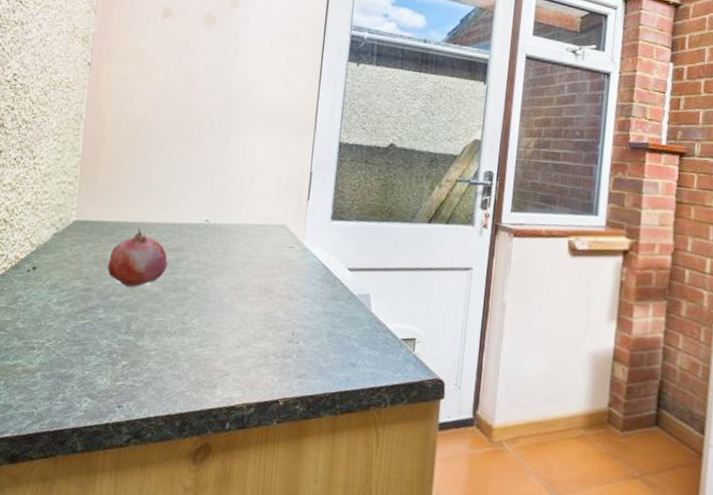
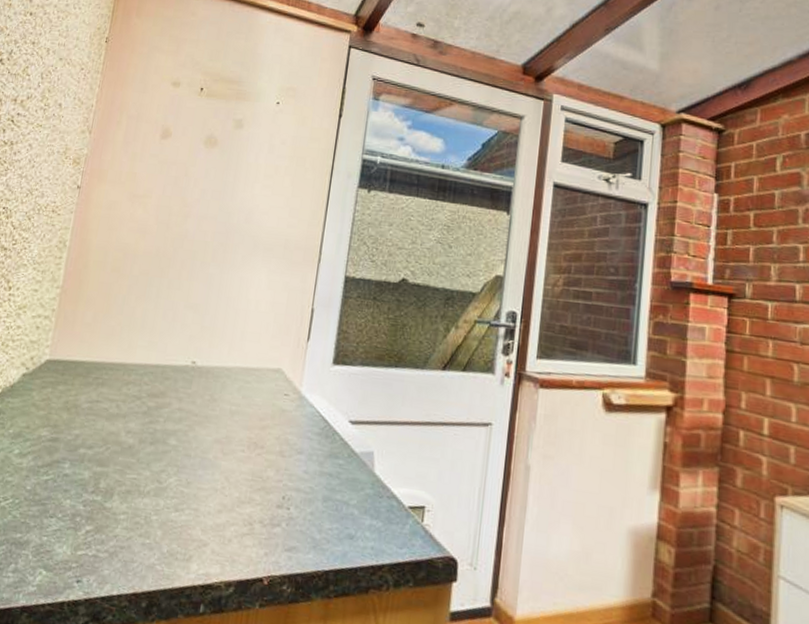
fruit: present [107,229,168,287] -> none [78,370,147,438]

